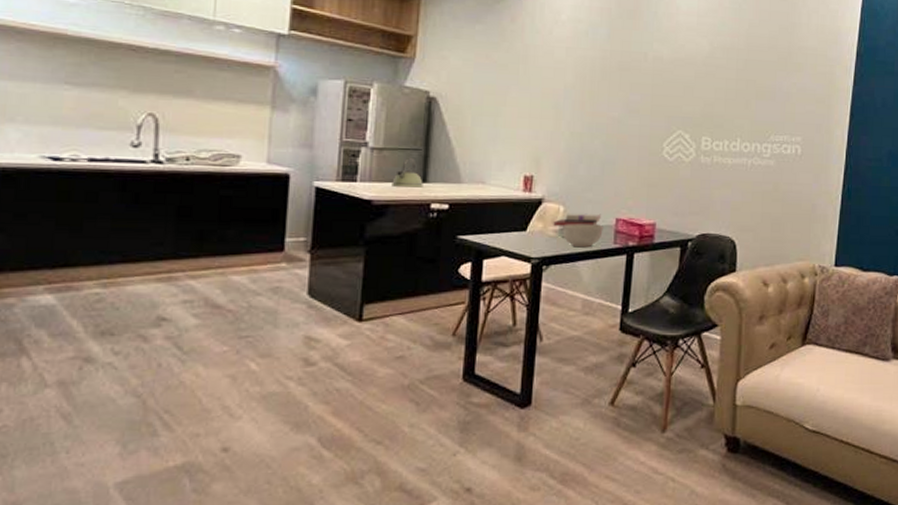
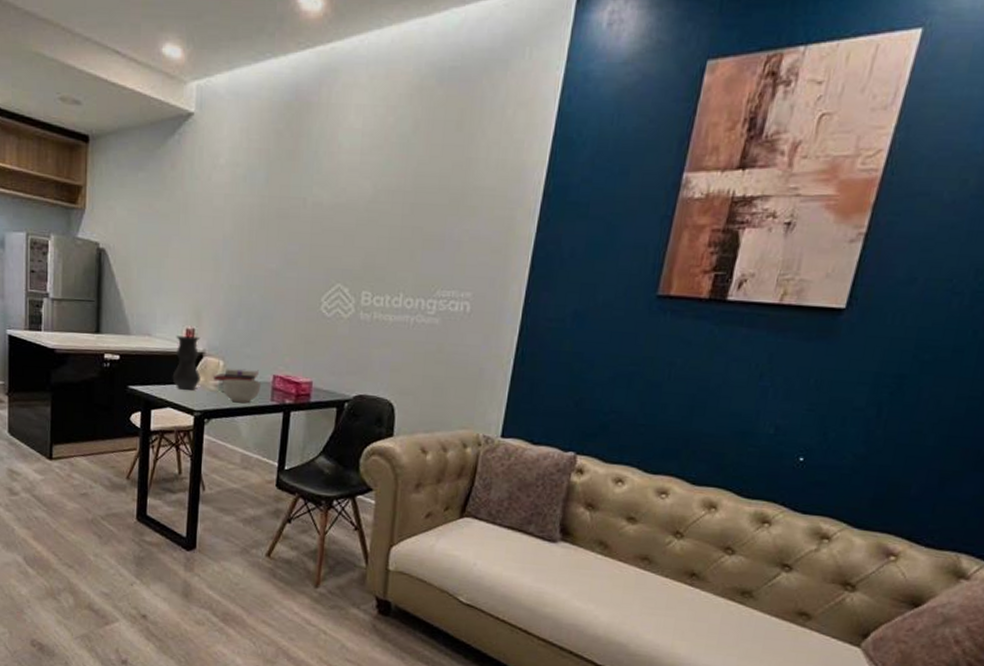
kettle: present [392,157,423,189] -> none [70,308,97,339]
vase: none [508,183,540,238] -> present [172,336,201,391]

